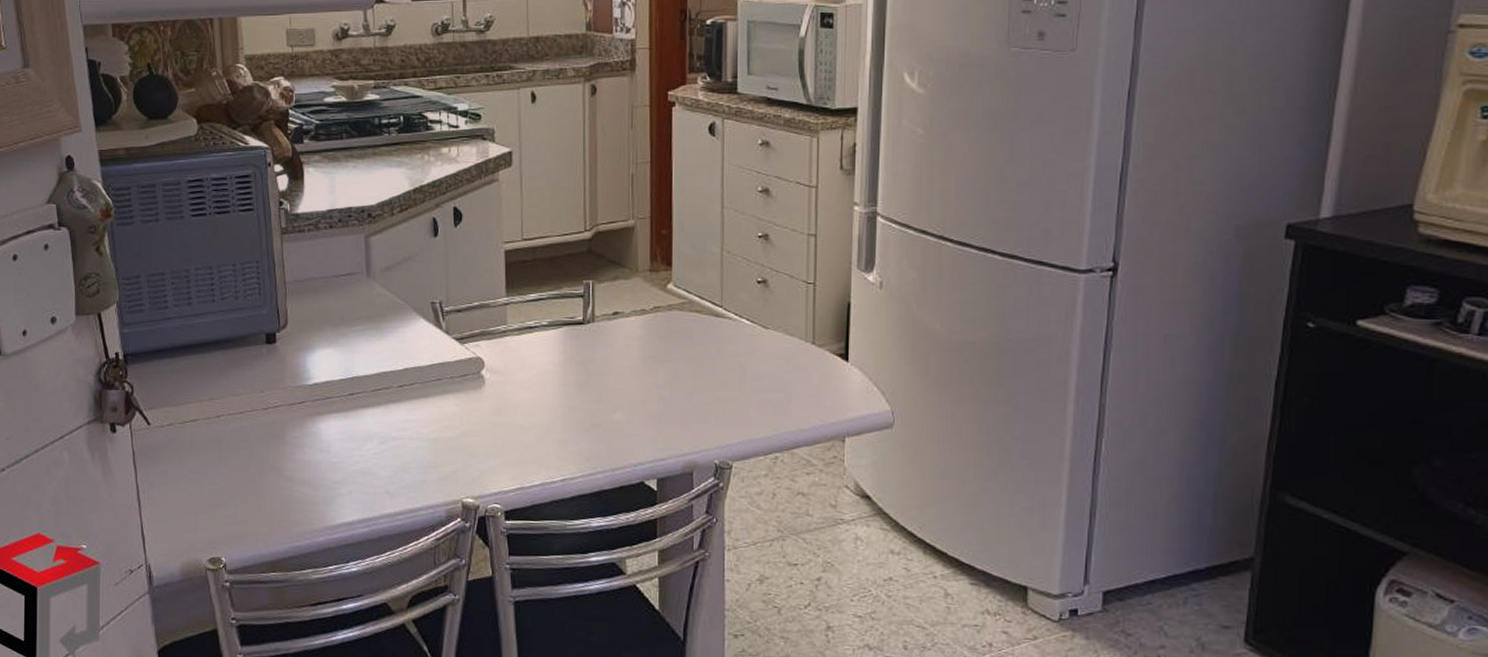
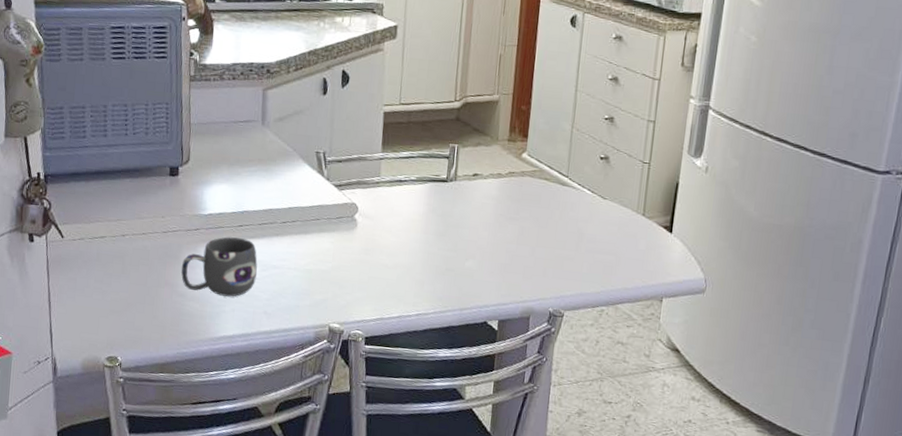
mug: none [287,408,374,477] -> present [181,237,258,297]

